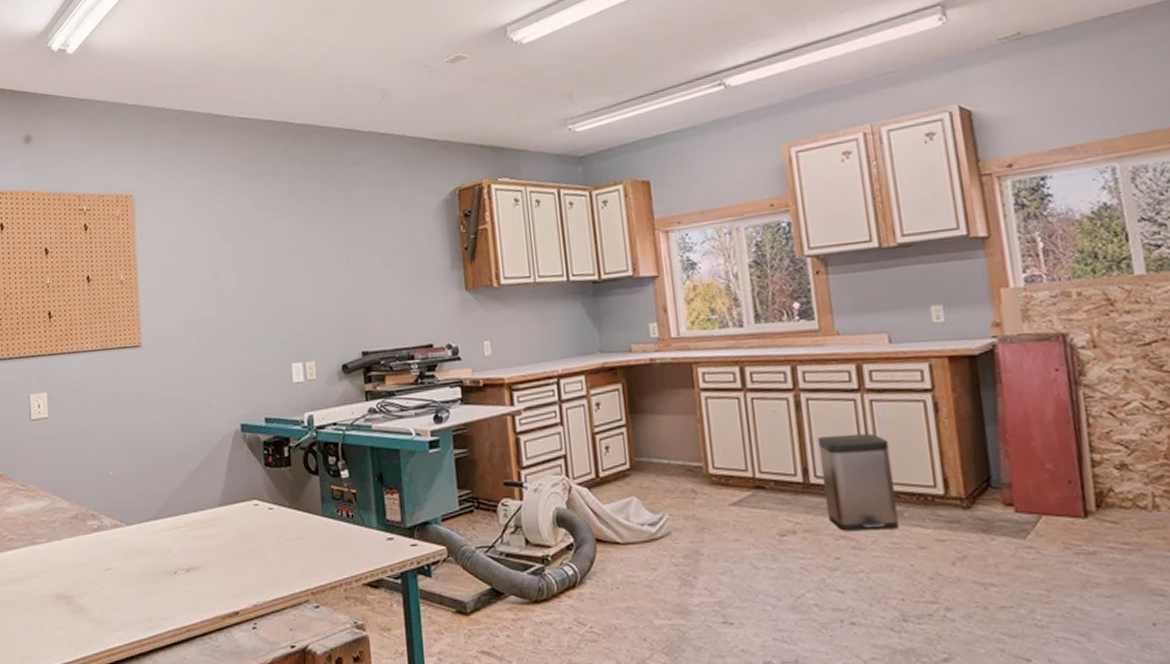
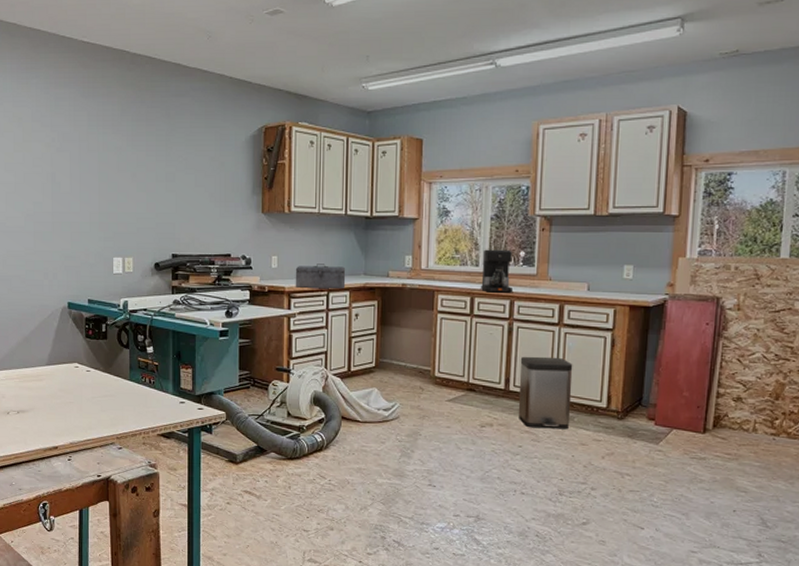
toolbox: none [514,344,579,378] -> present [295,264,346,290]
coffee maker: none [746,302,792,359] -> present [481,249,512,293]

